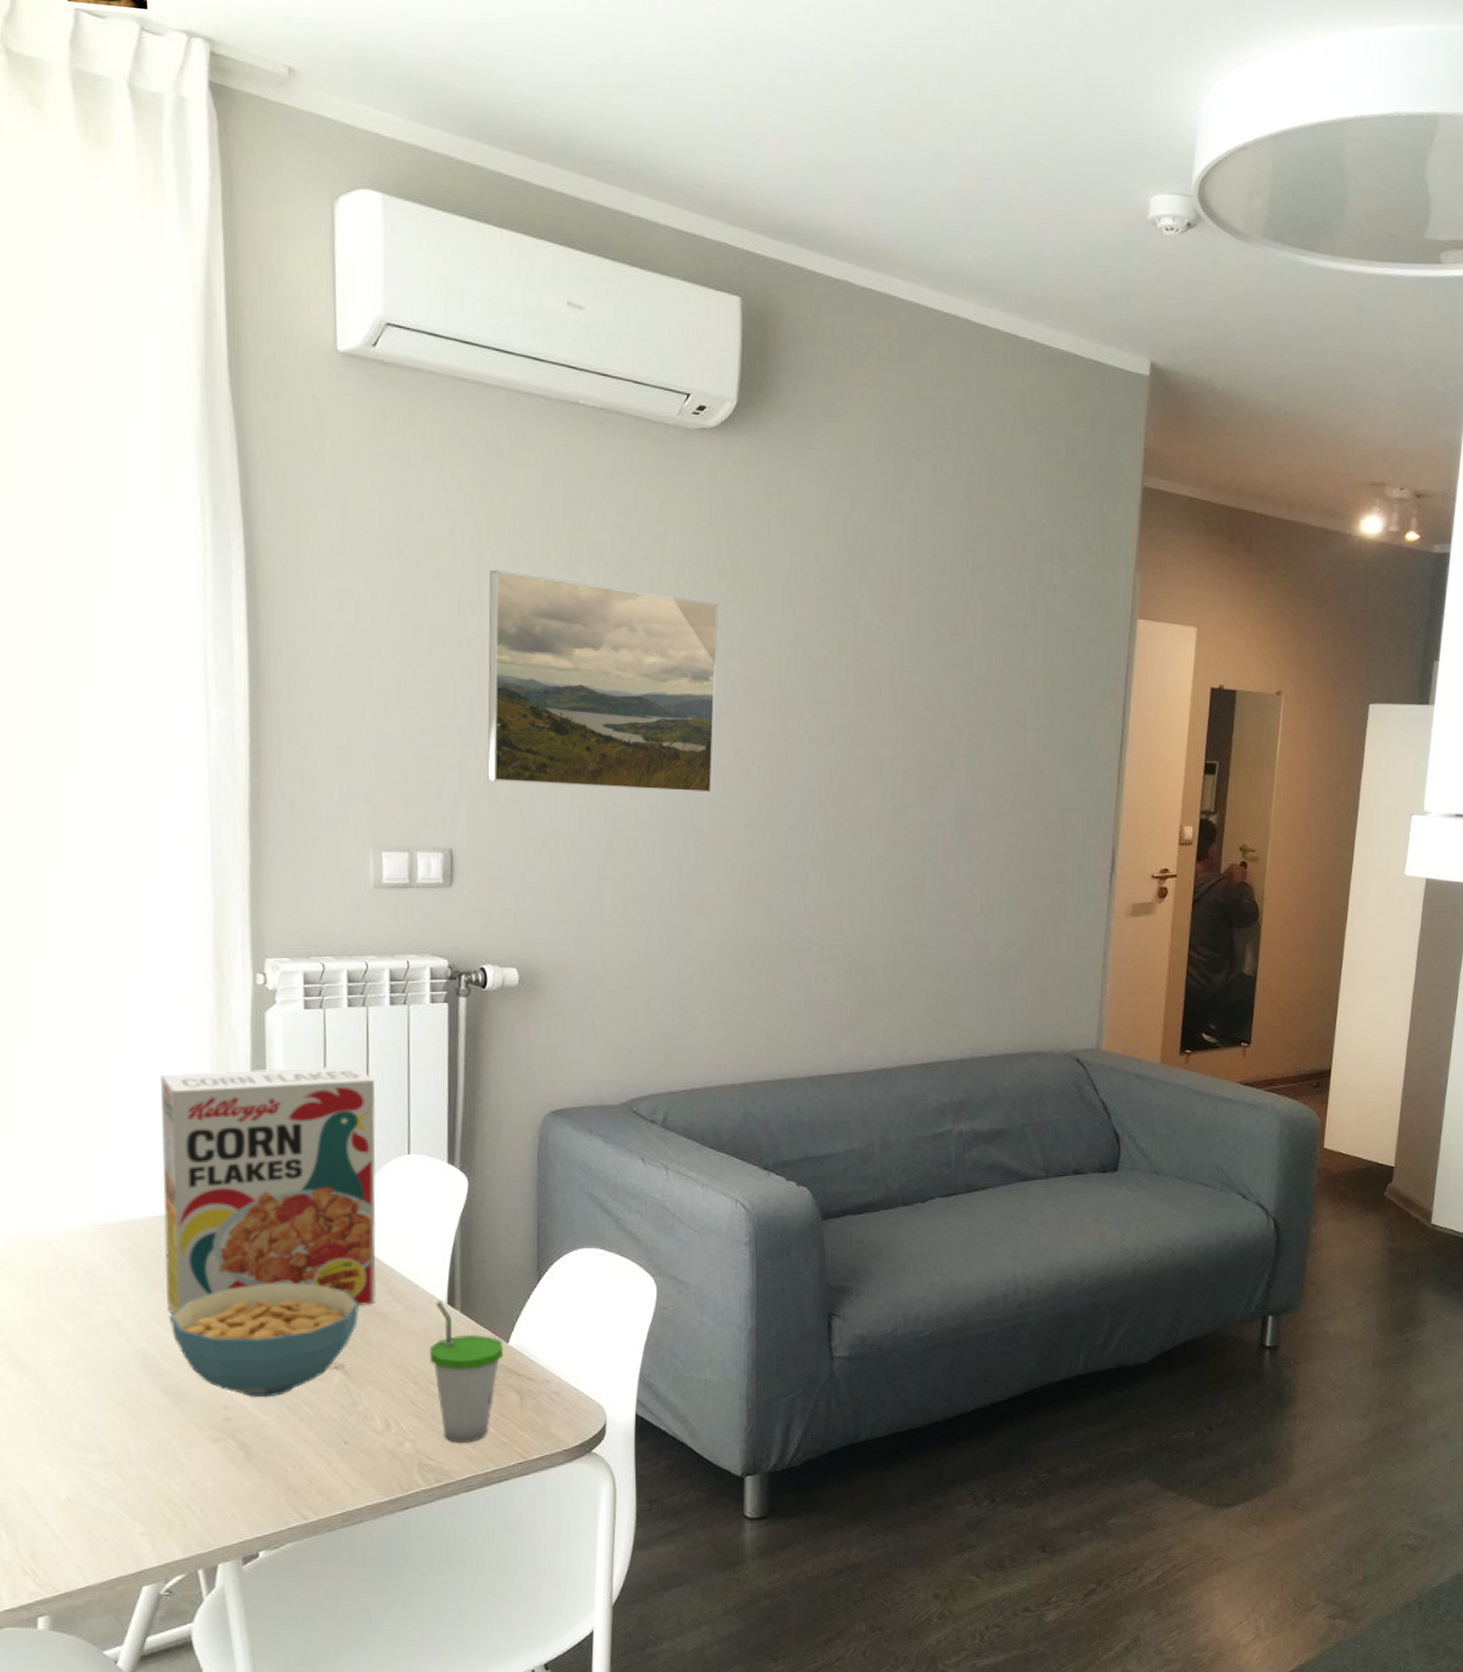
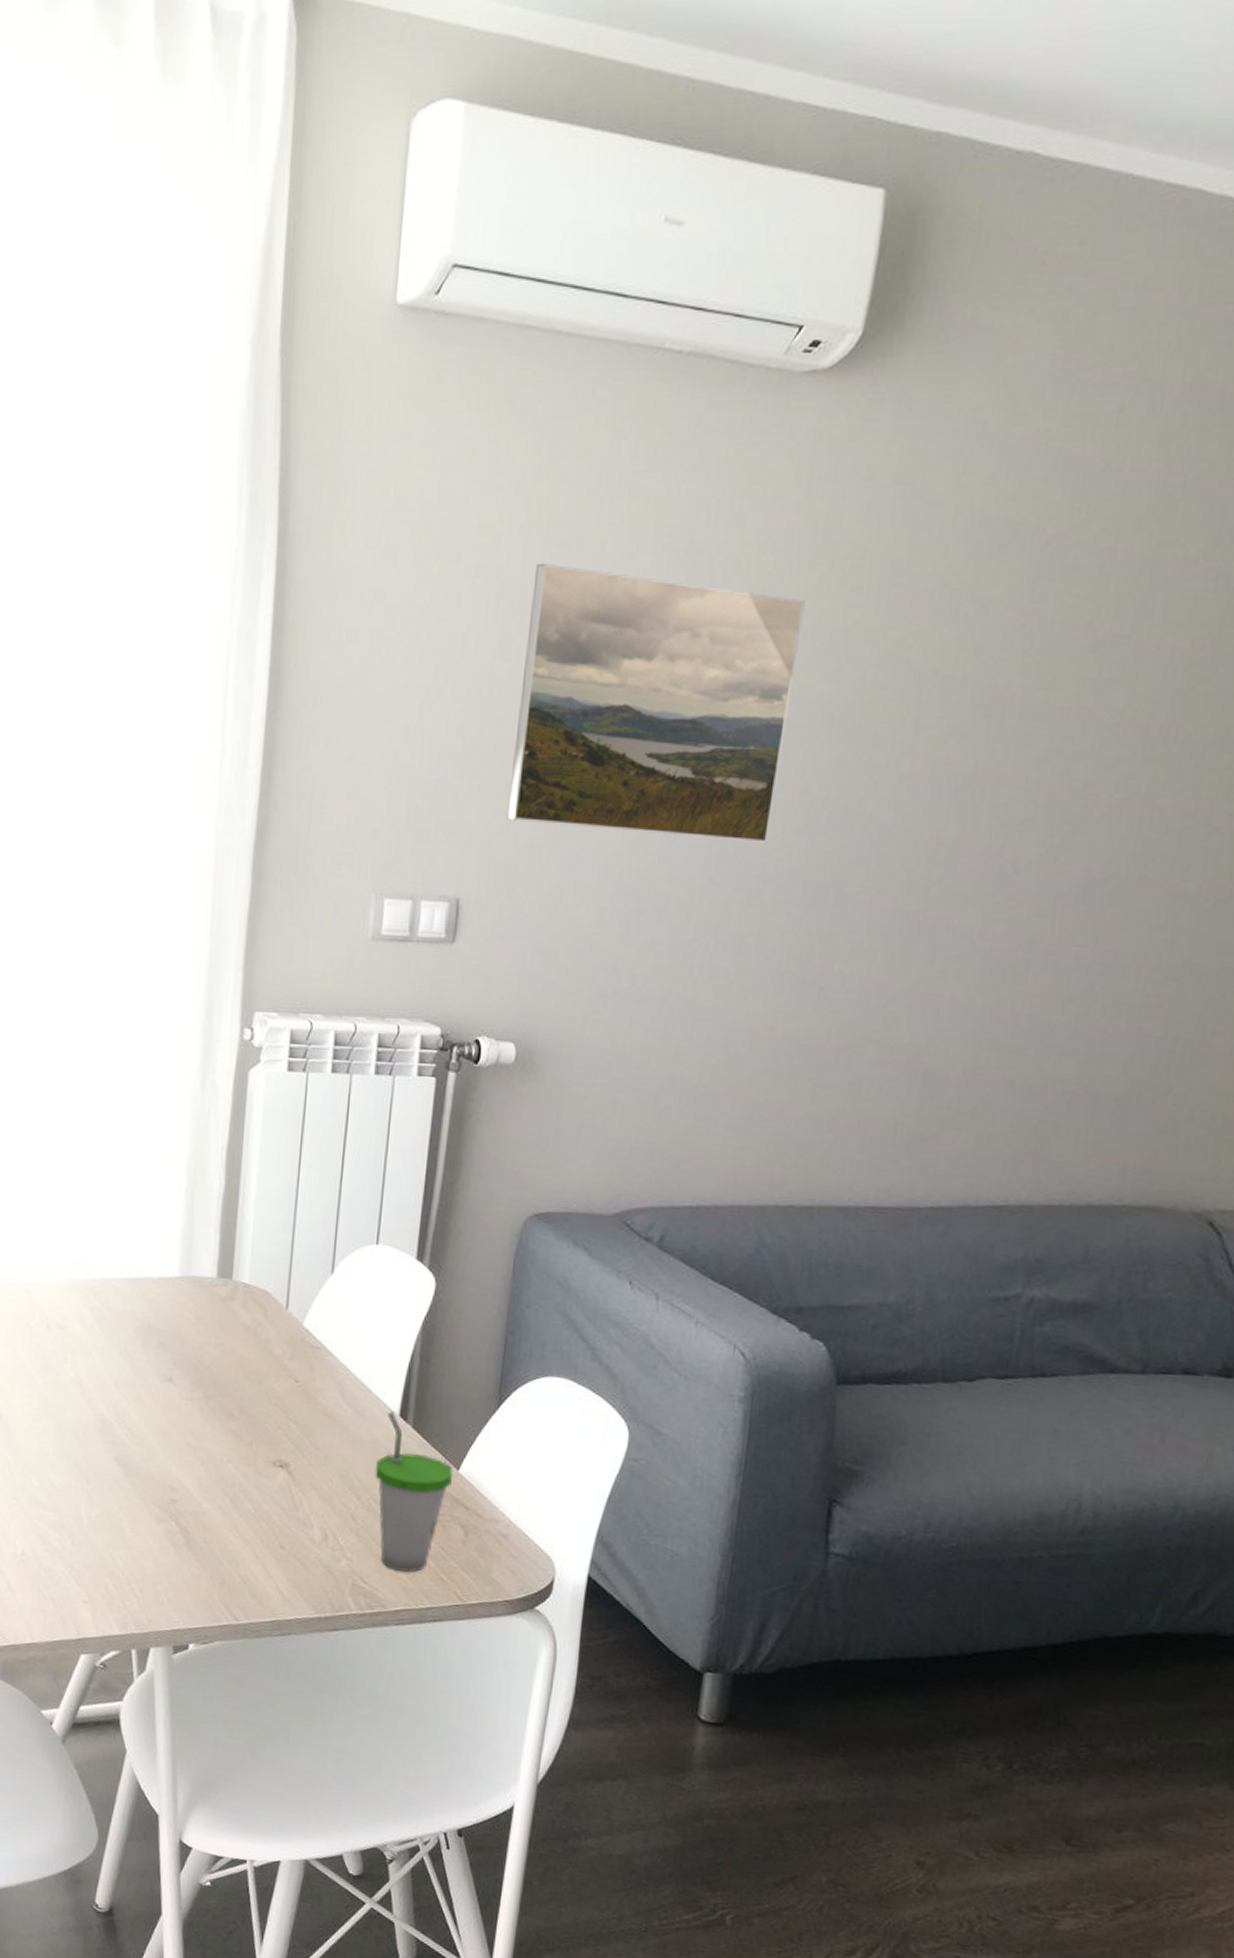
cereal box: present [161,1066,377,1316] -> none [127,1128,350,1404]
cereal bowl: present [171,1282,359,1398] -> none [129,1363,310,1486]

